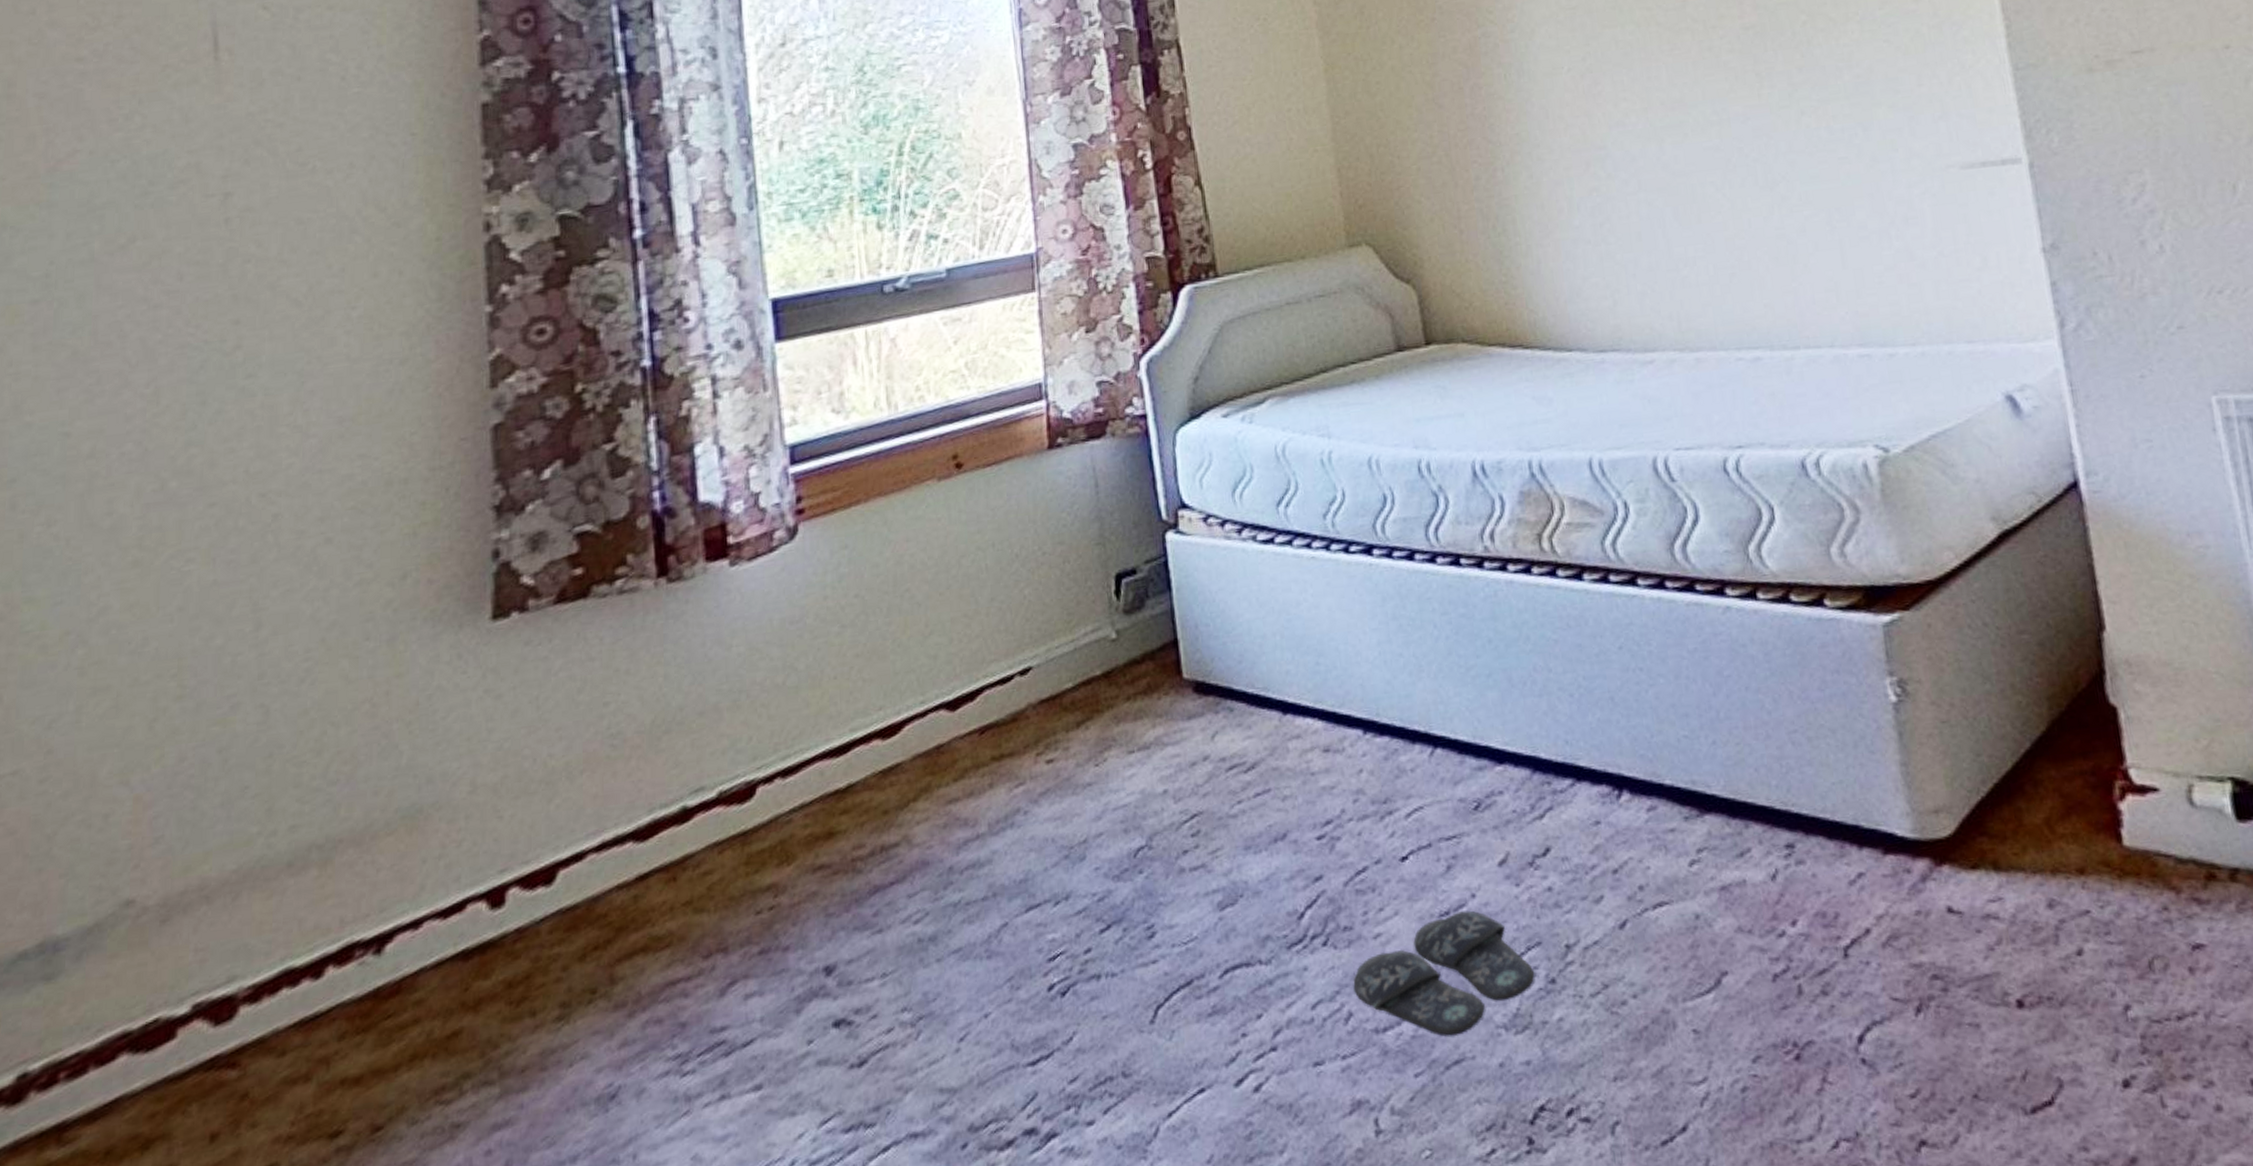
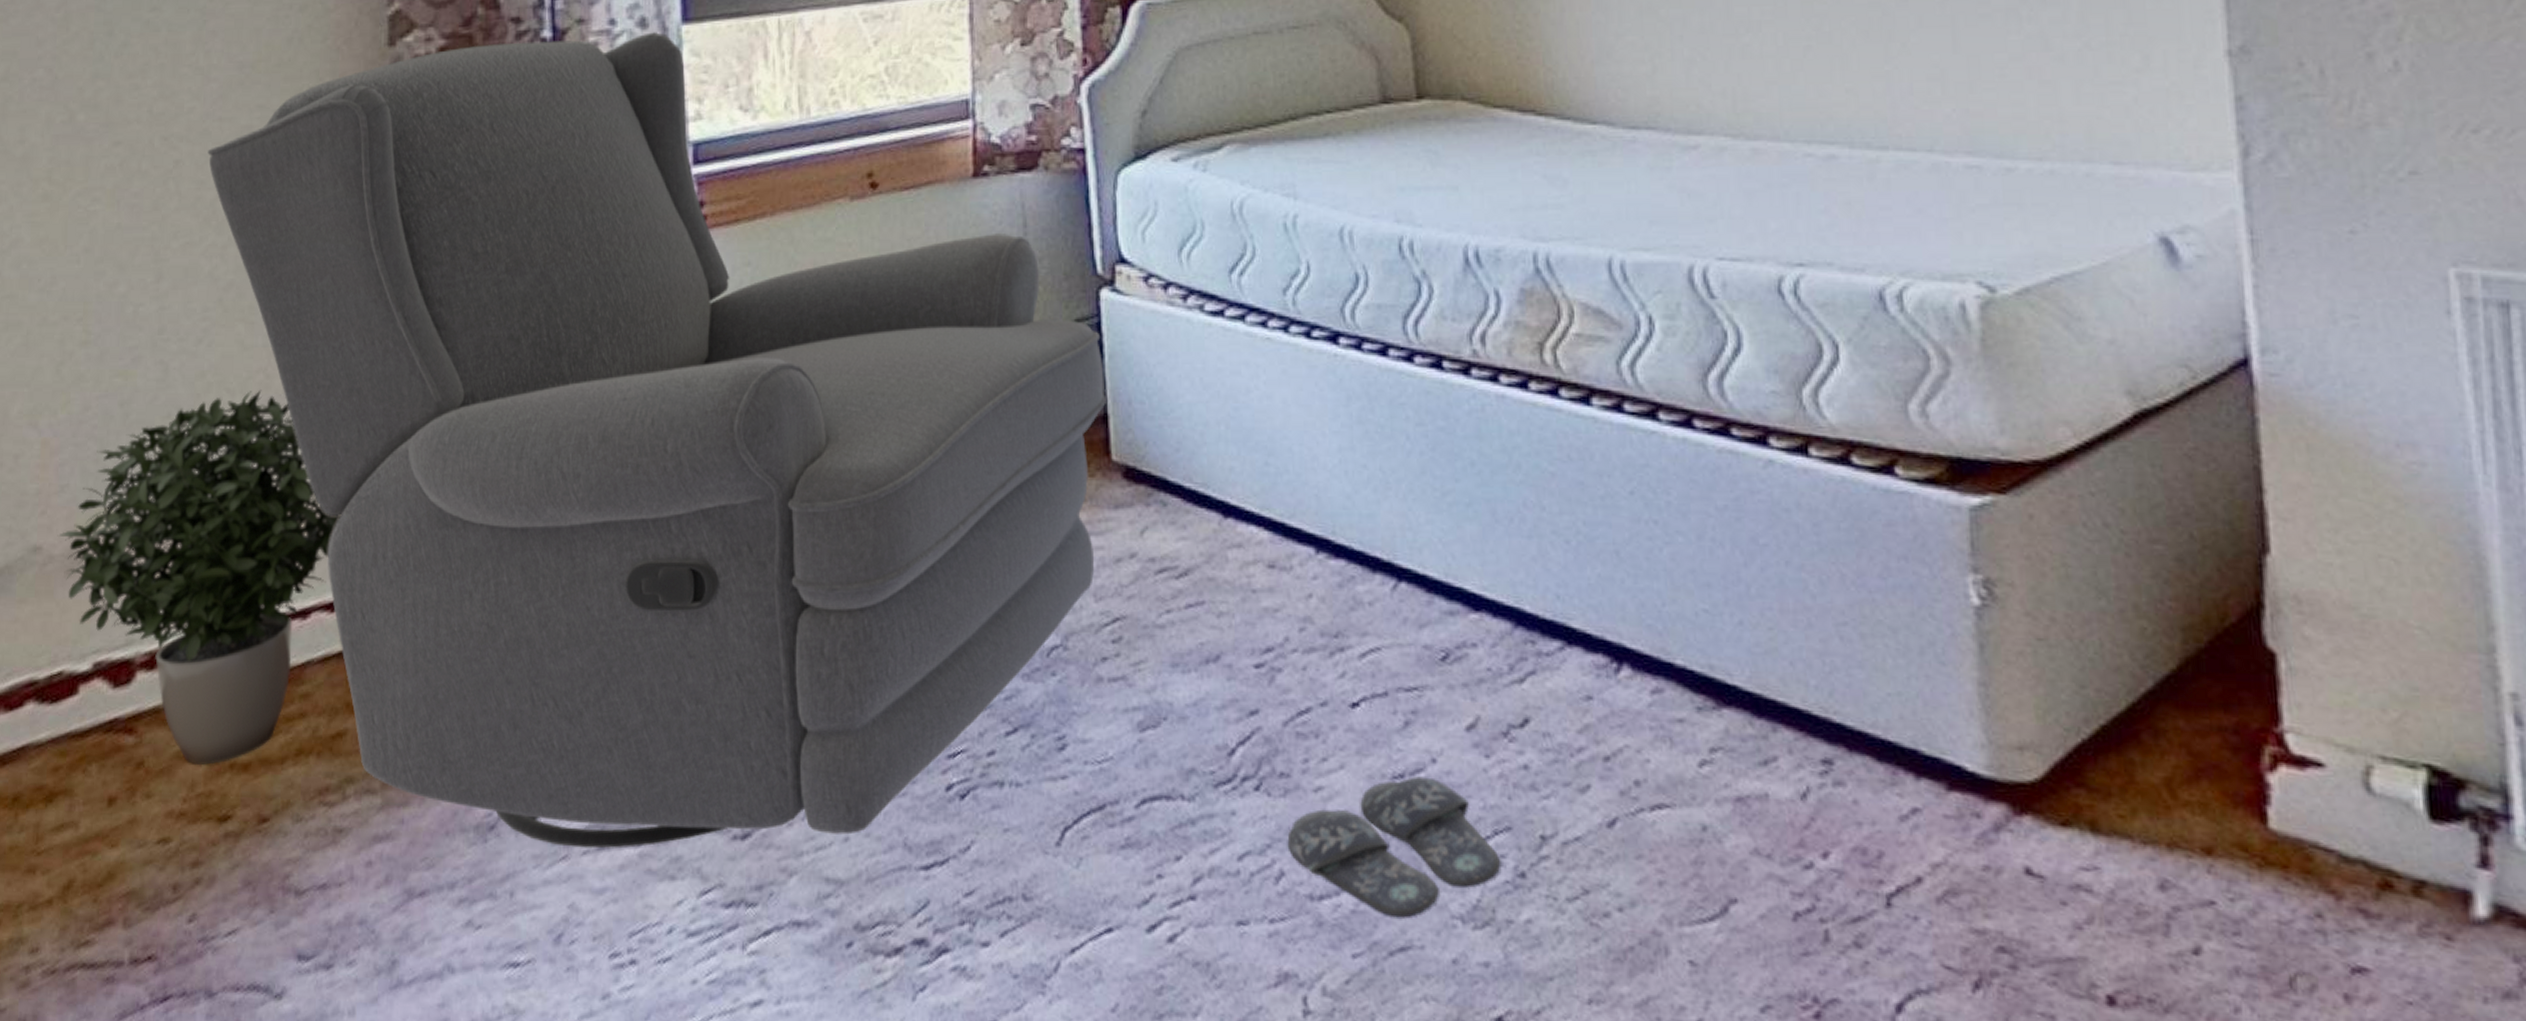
potted plant: none [151,718,453,1088] -> present [57,389,342,766]
chair: none [307,352,1177,1103] -> present [208,32,1108,849]

